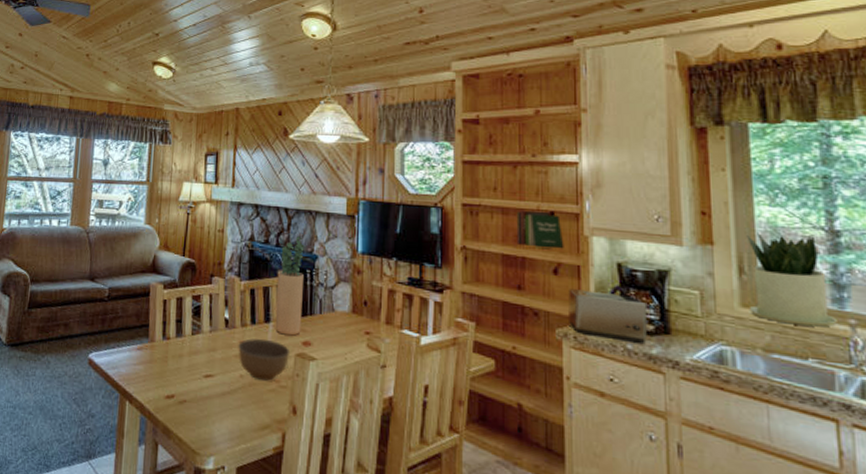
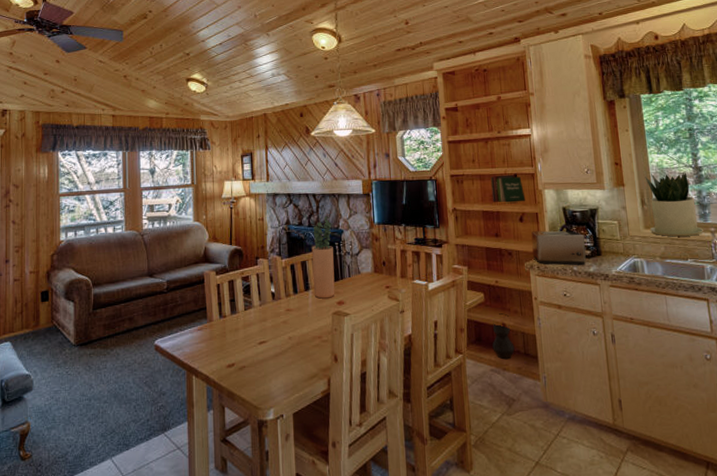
bowl: present [238,338,291,381] -> none [285,304,328,339]
vase: none [500,389,532,452] -> present [491,313,515,360]

